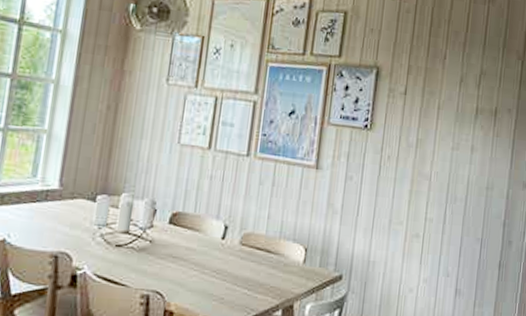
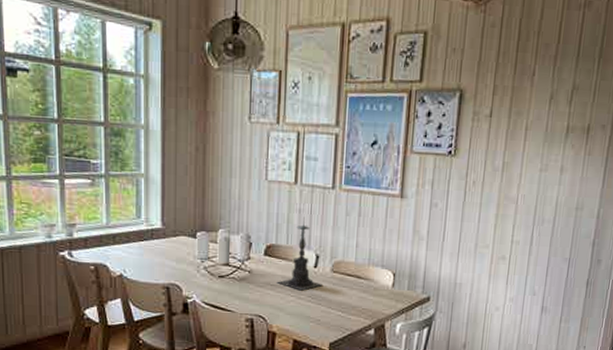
candle holder: none [180,184,229,265] -> present [277,217,322,291]

